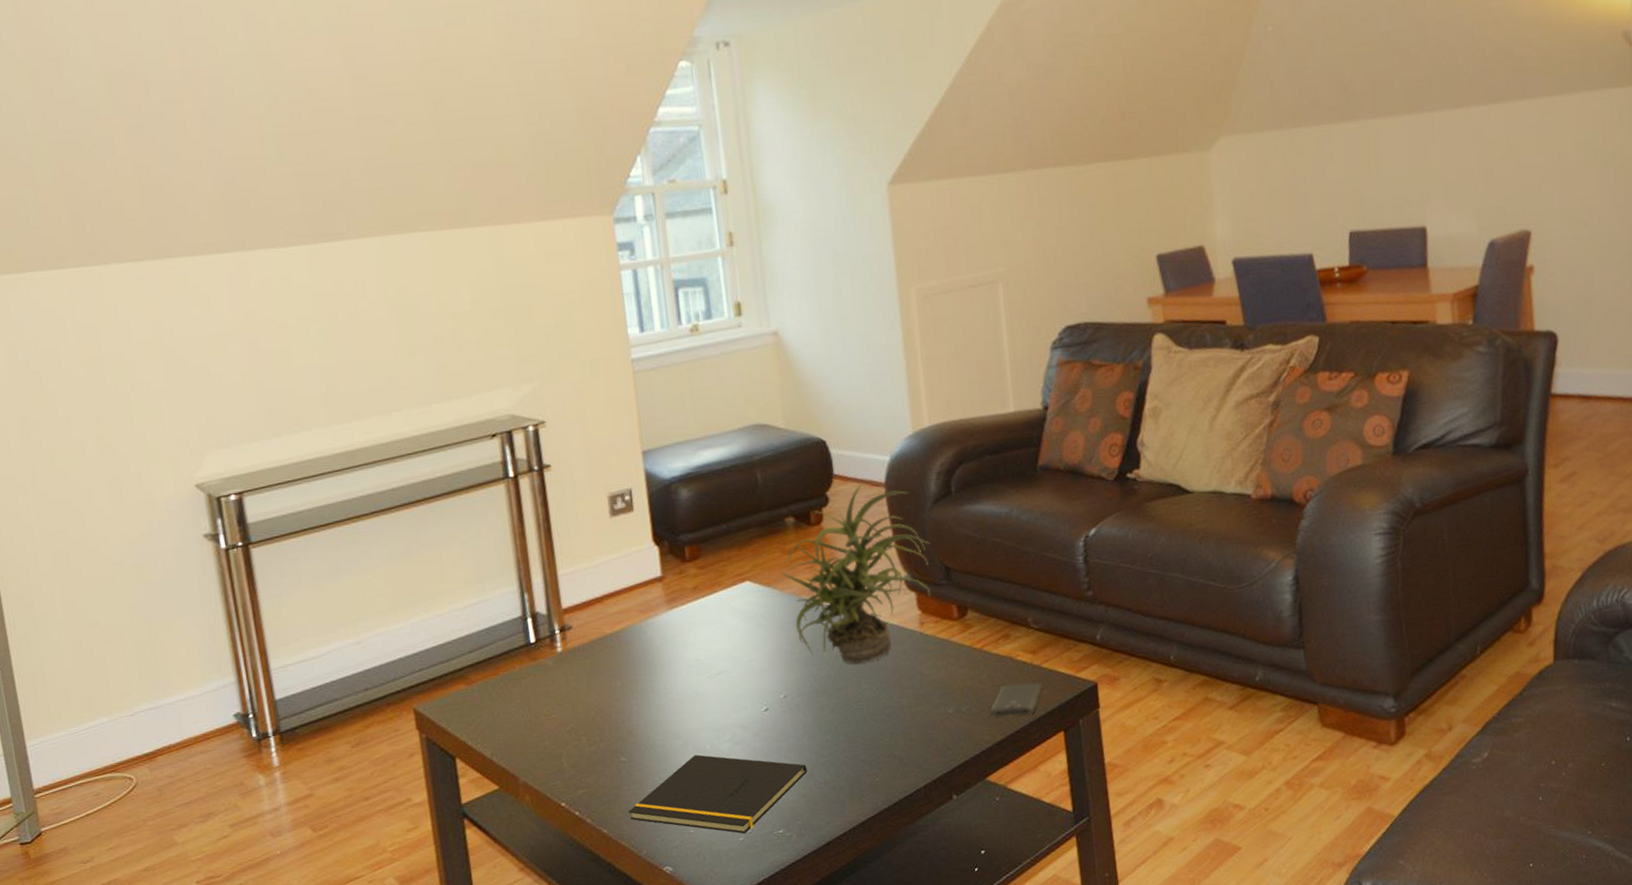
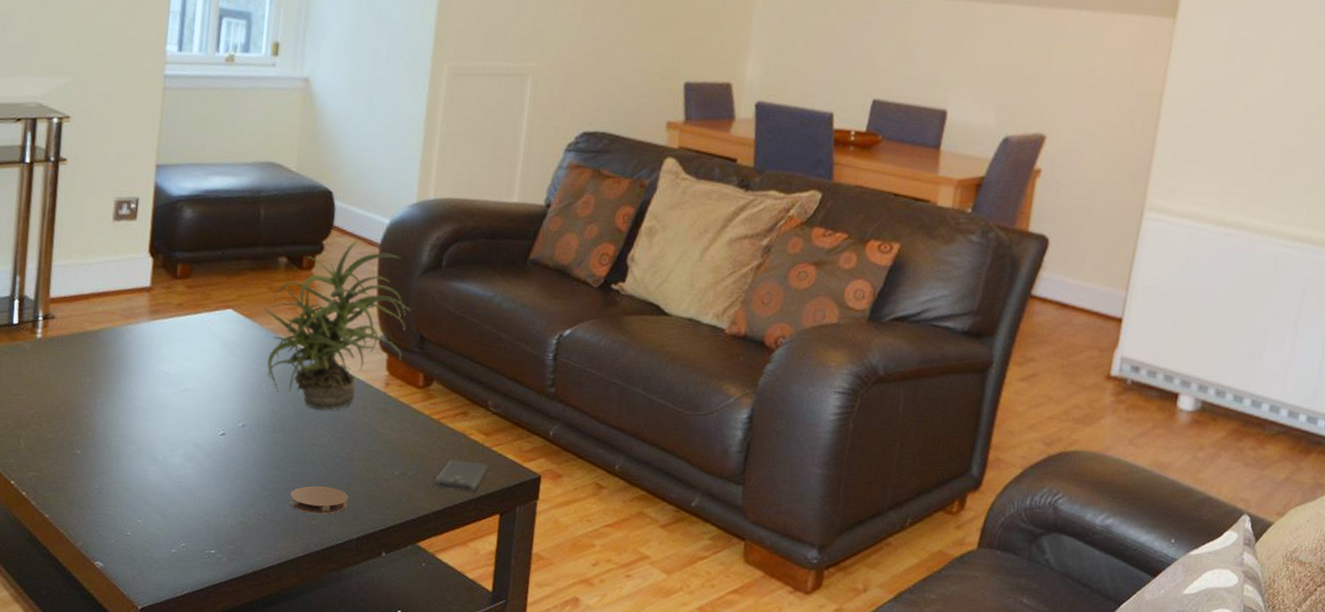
notepad: present [629,754,808,834] -> none [73,462,250,547]
coaster: none [847,740,909,771] -> present [289,485,349,514]

